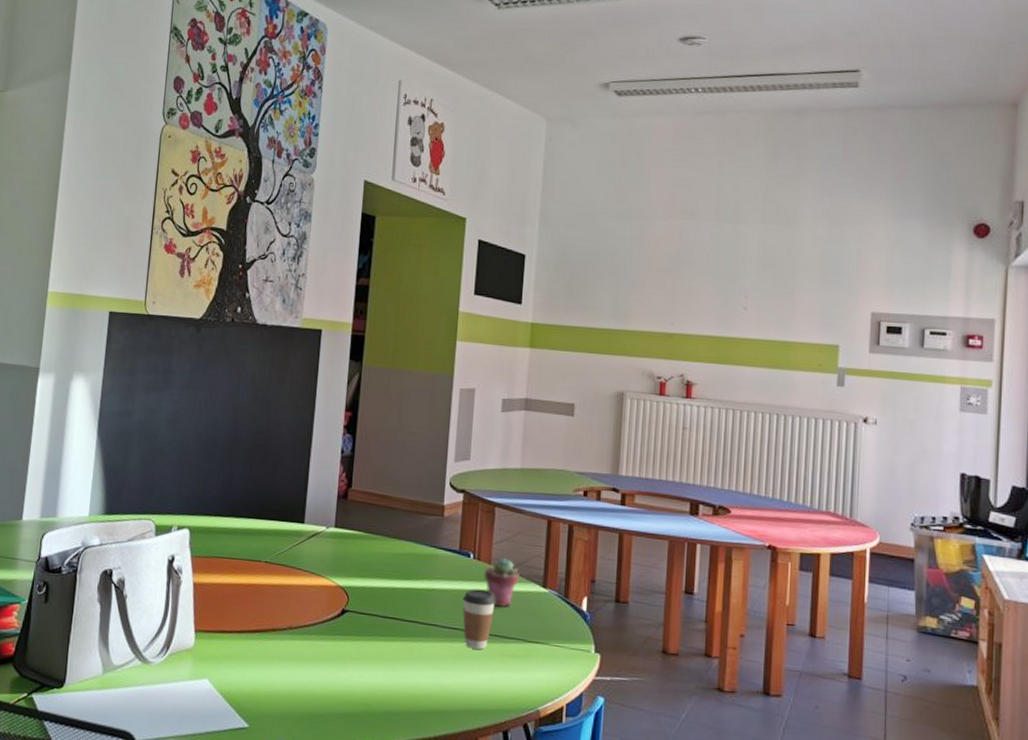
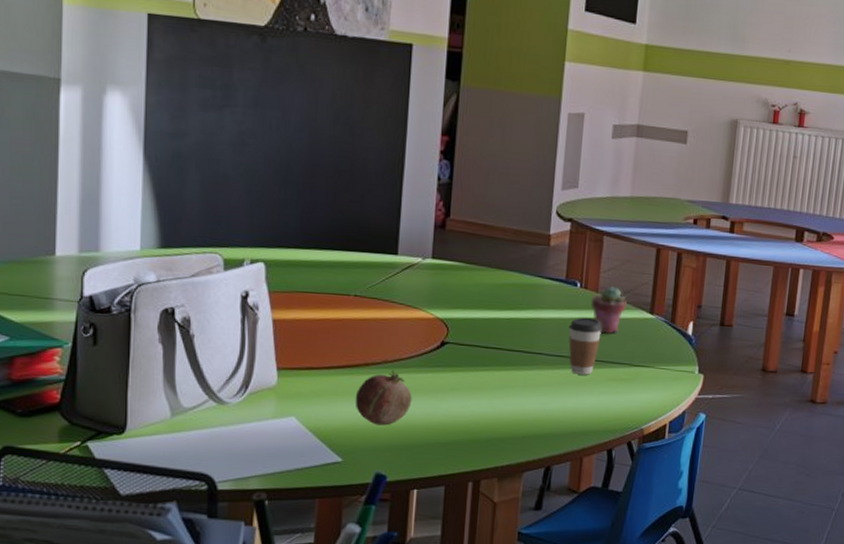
fruit: none [262,637,314,693] -> present [355,370,412,426]

